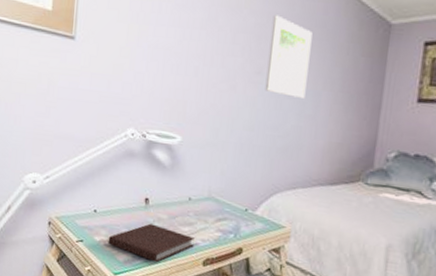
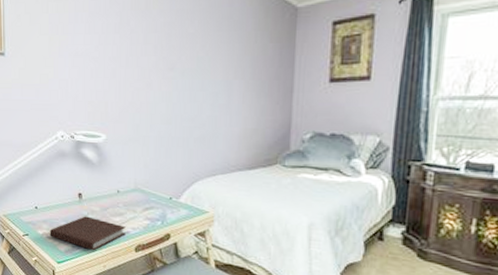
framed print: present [265,15,313,98] -> none [178,12,220,89]

